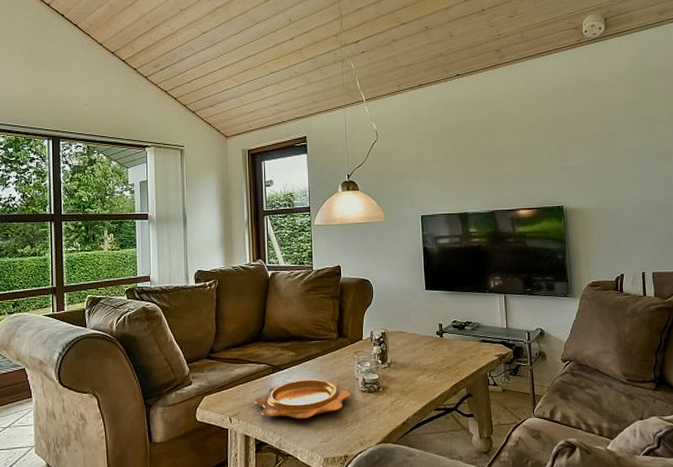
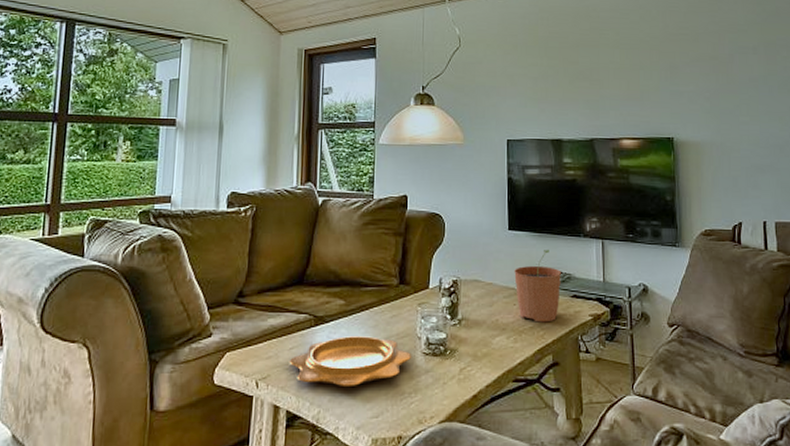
plant pot: none [432,305,471,363] -> present [514,250,561,322]

